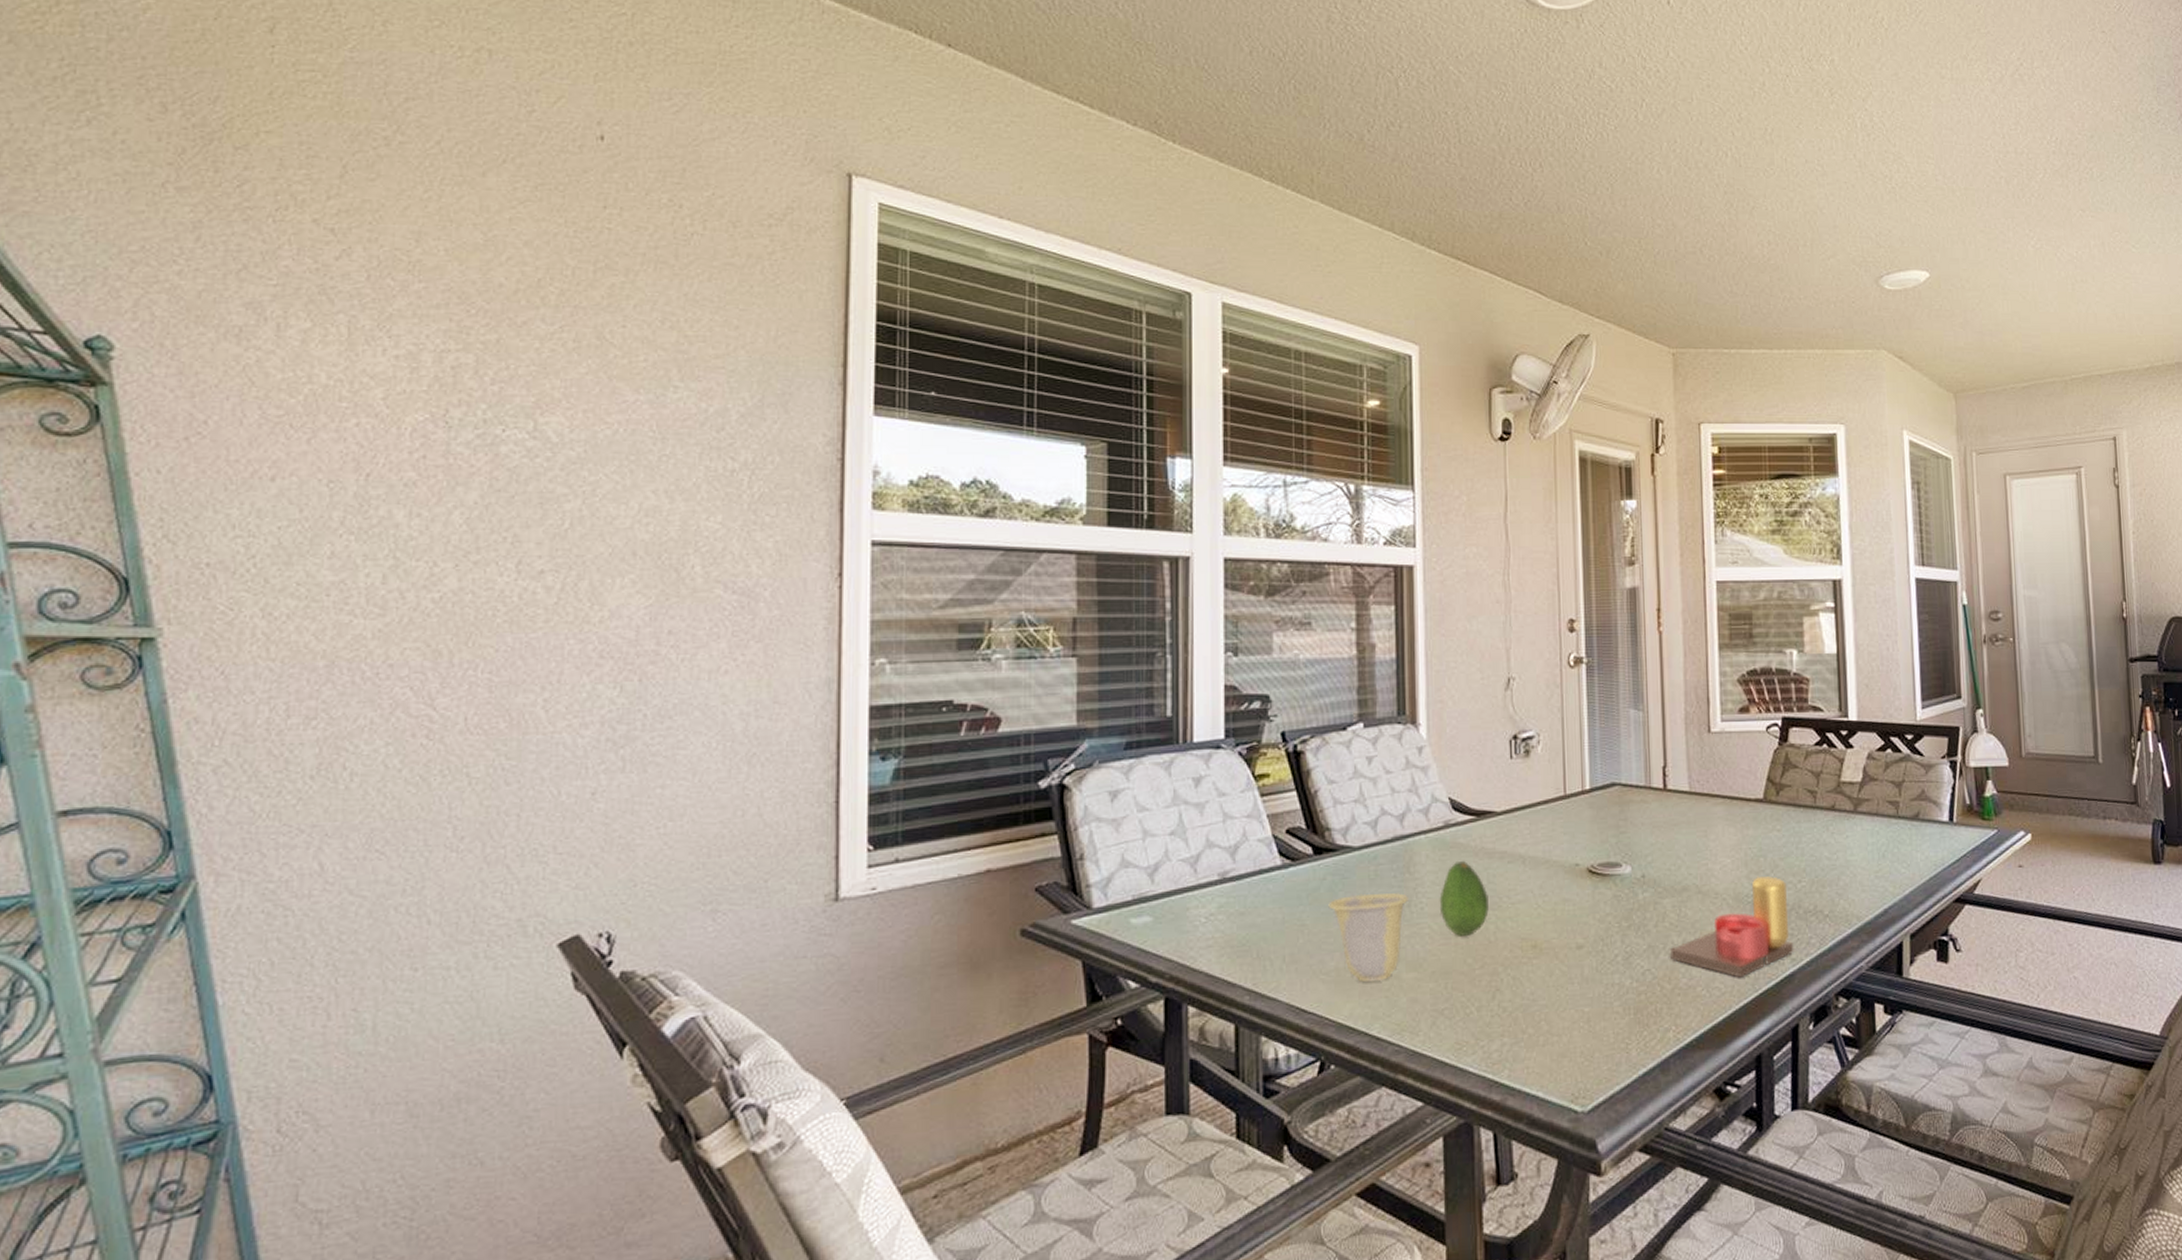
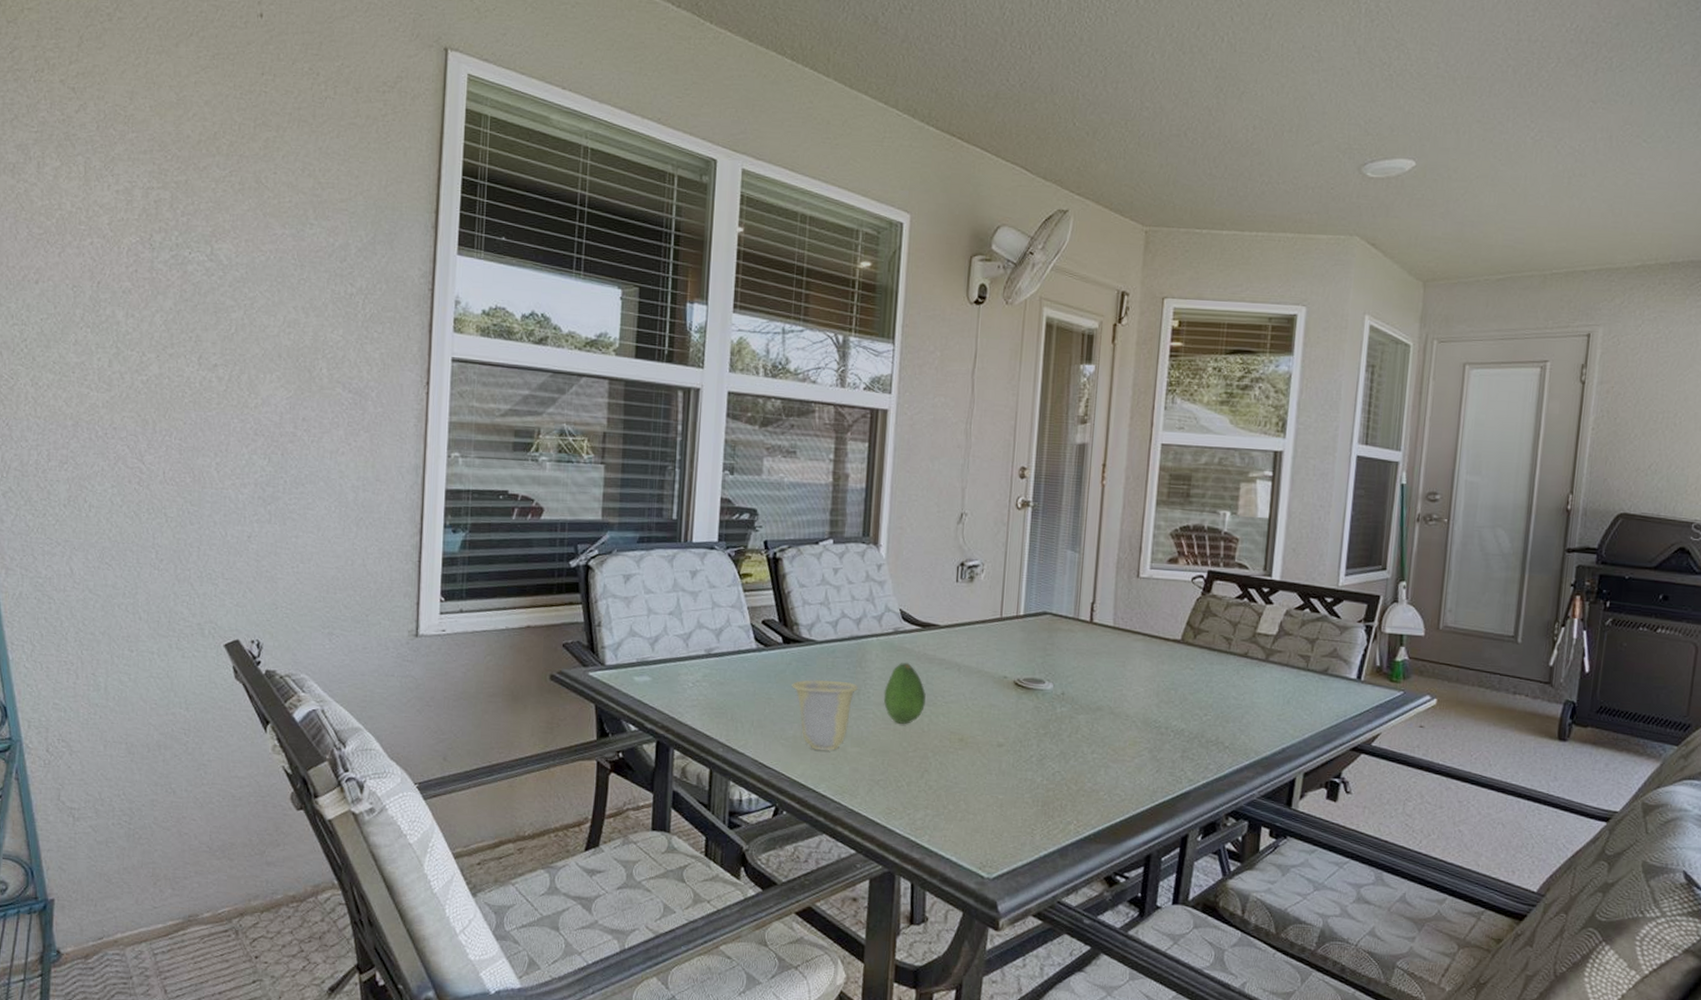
candle: present [1669,876,1794,978] -> none [1078,706,1193,789]

